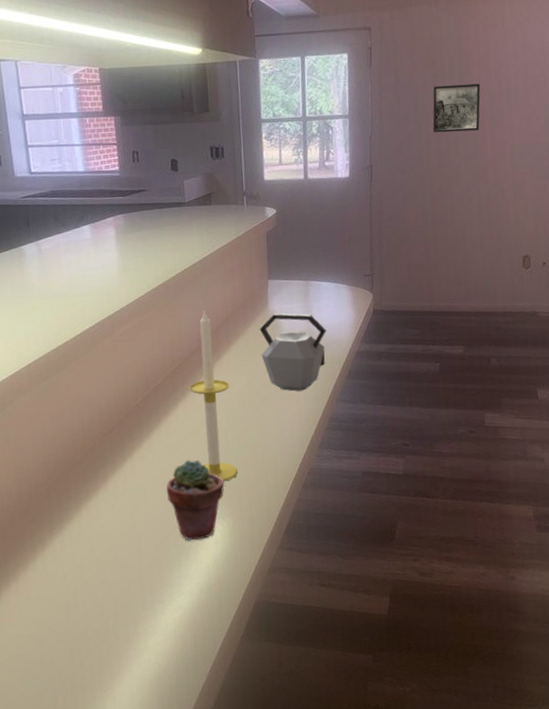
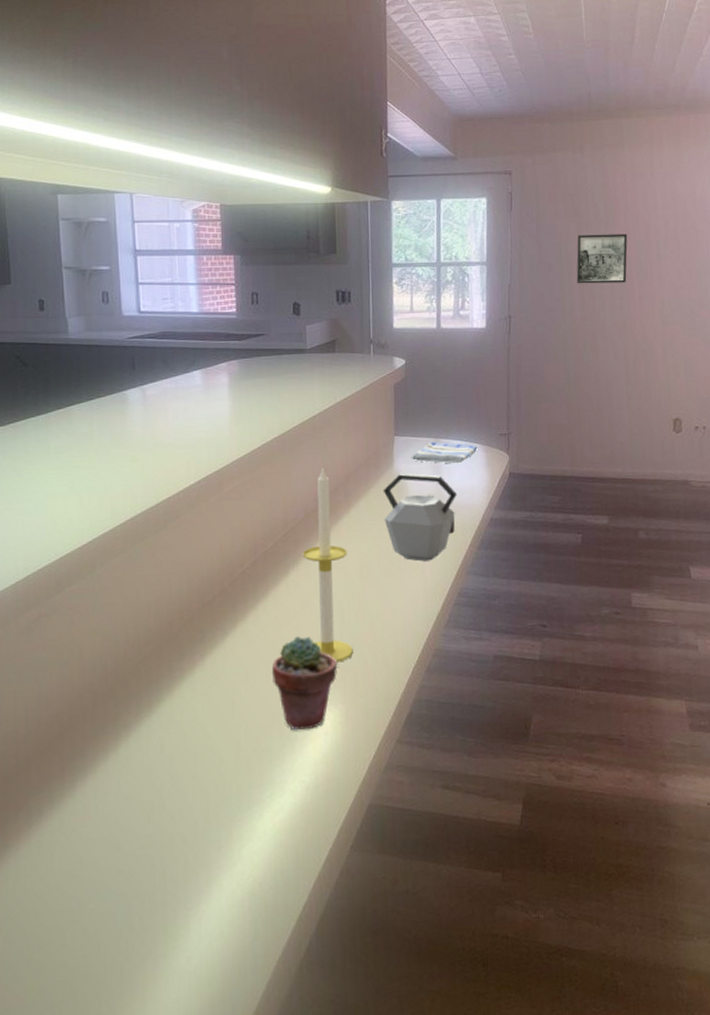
dish towel: none [284,283,344,304] -> present [411,441,478,464]

